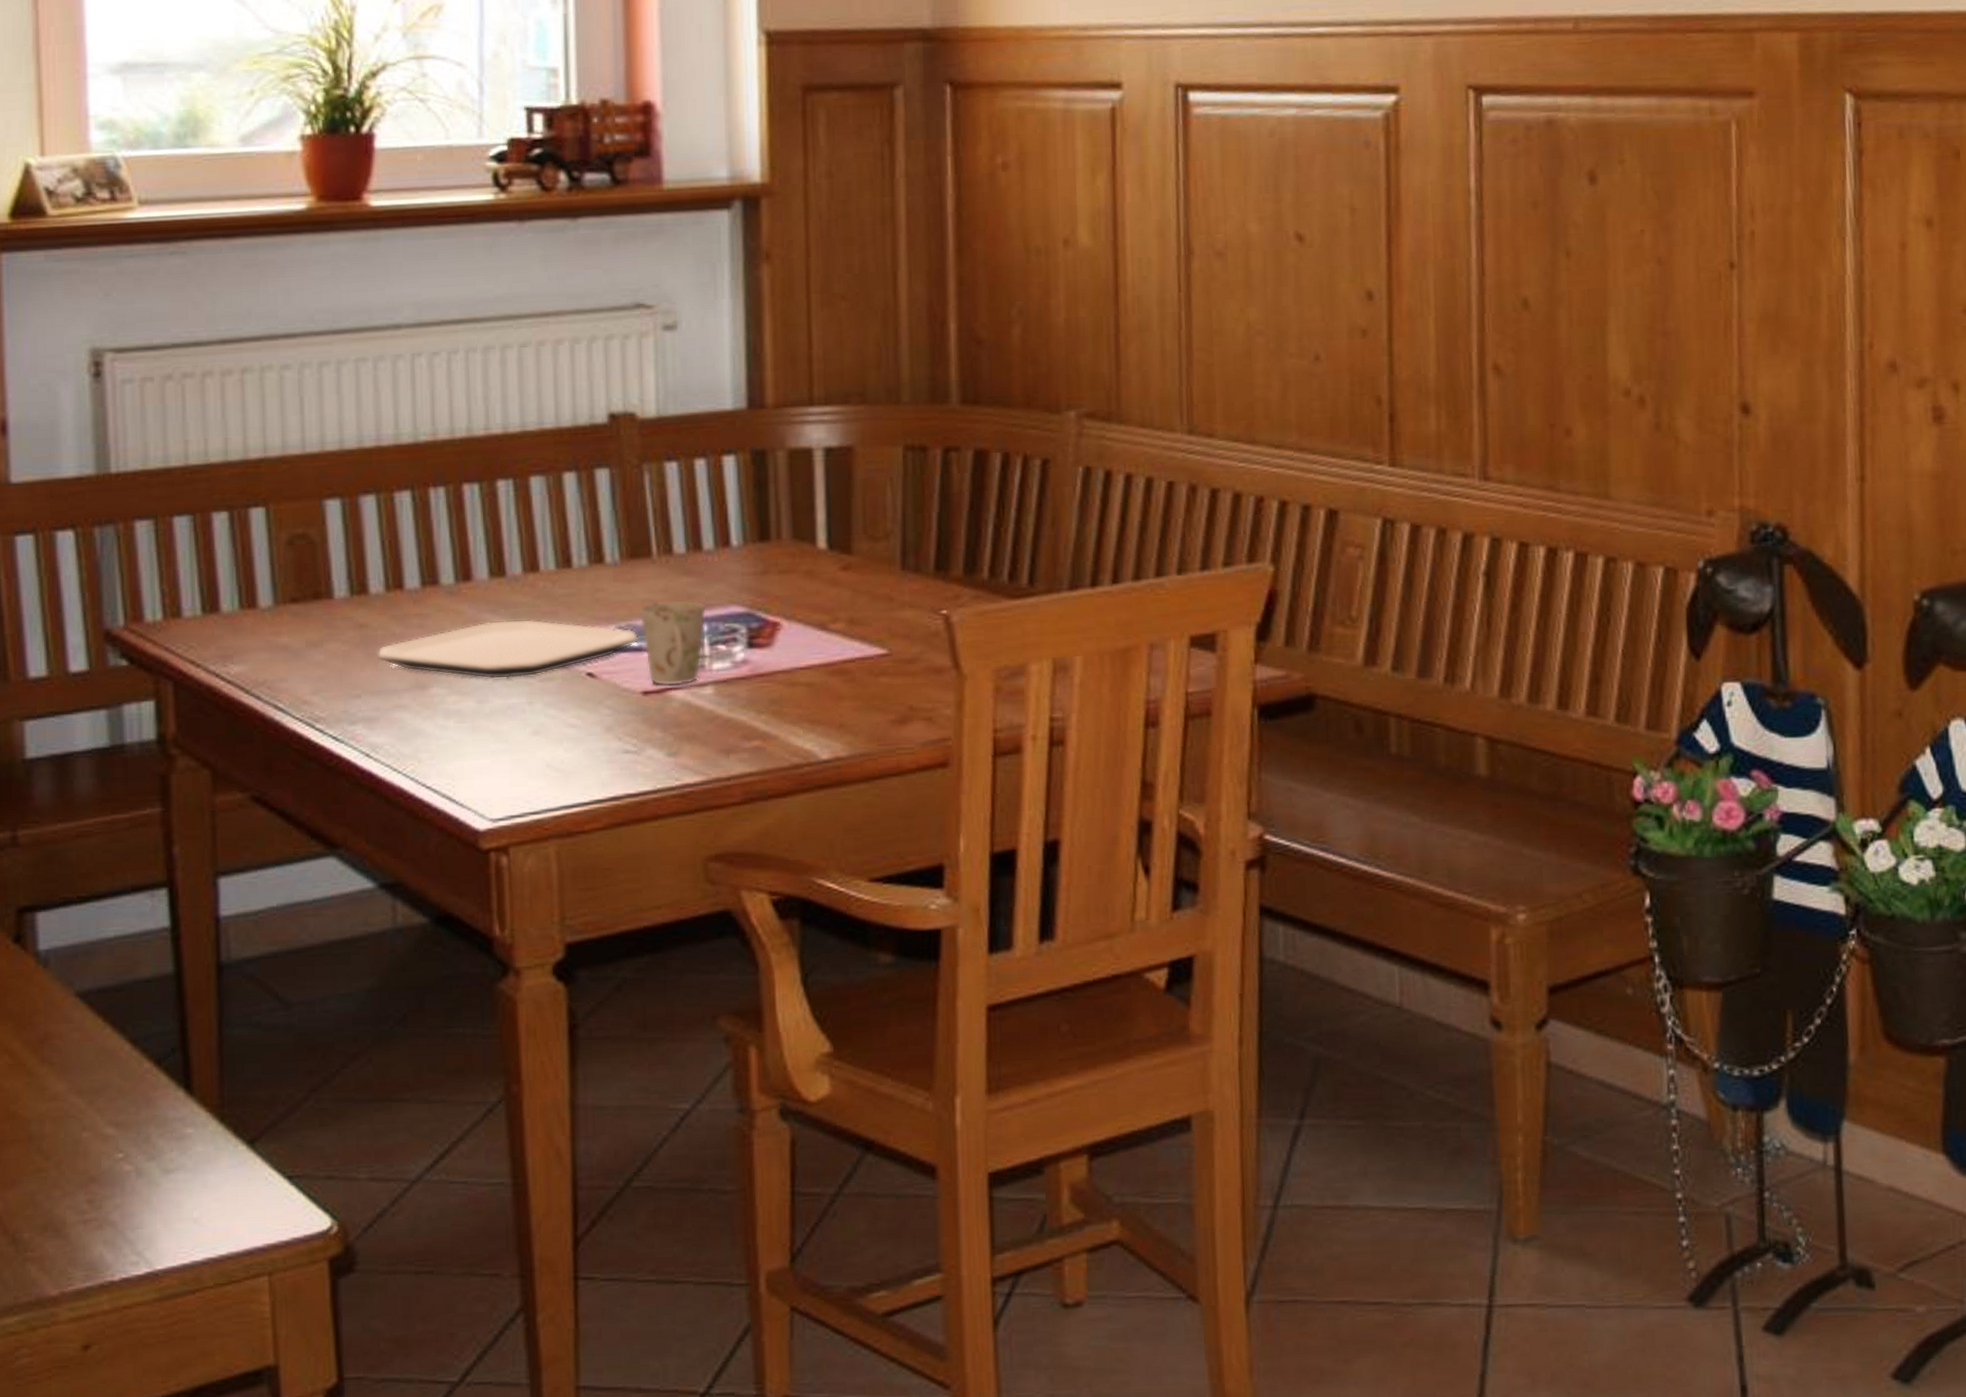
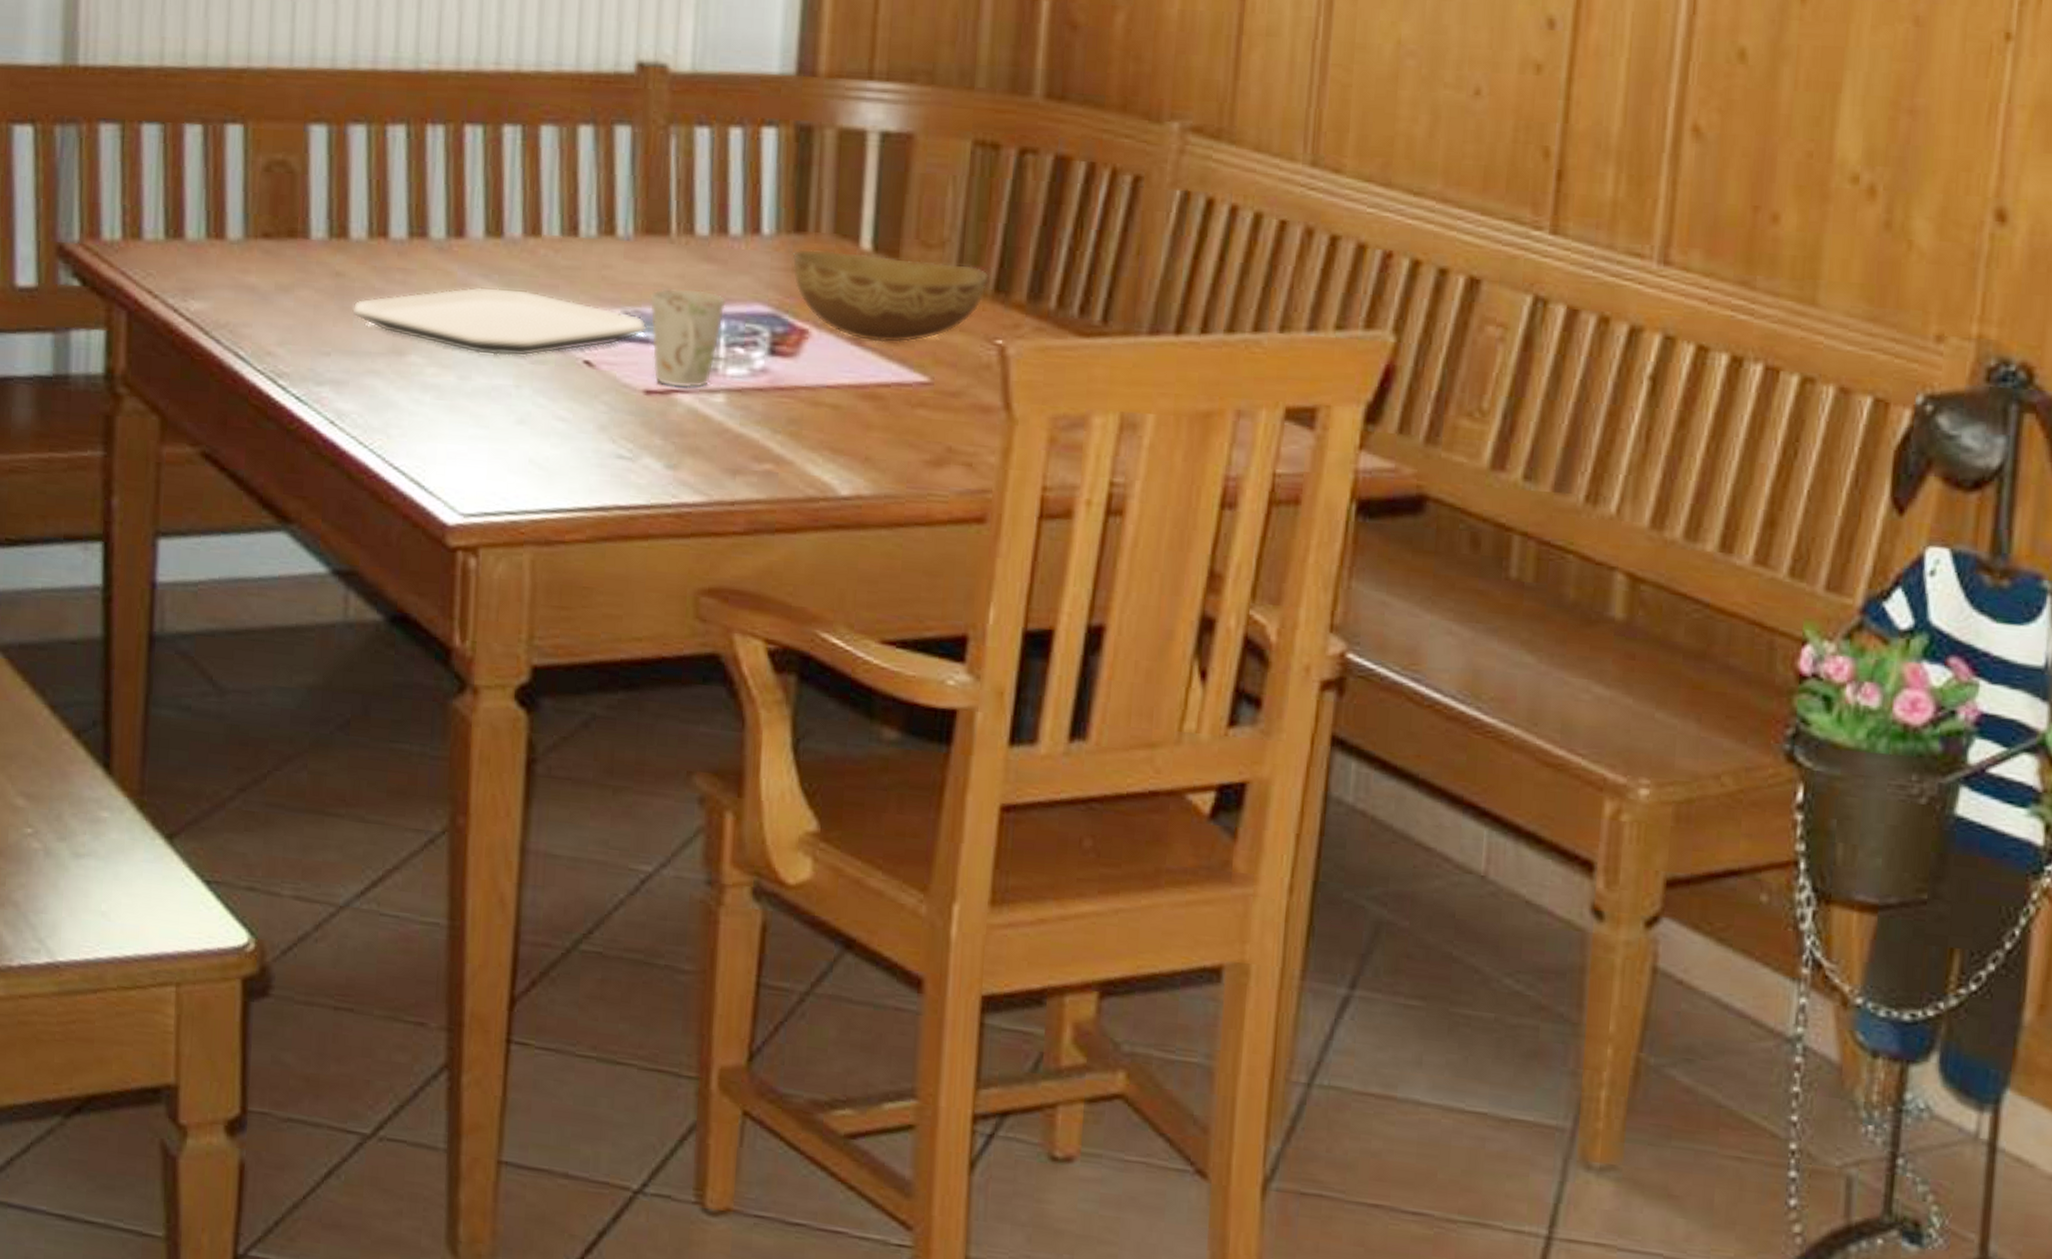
bowl: none [759,550,930,626] -> present [792,248,990,344]

